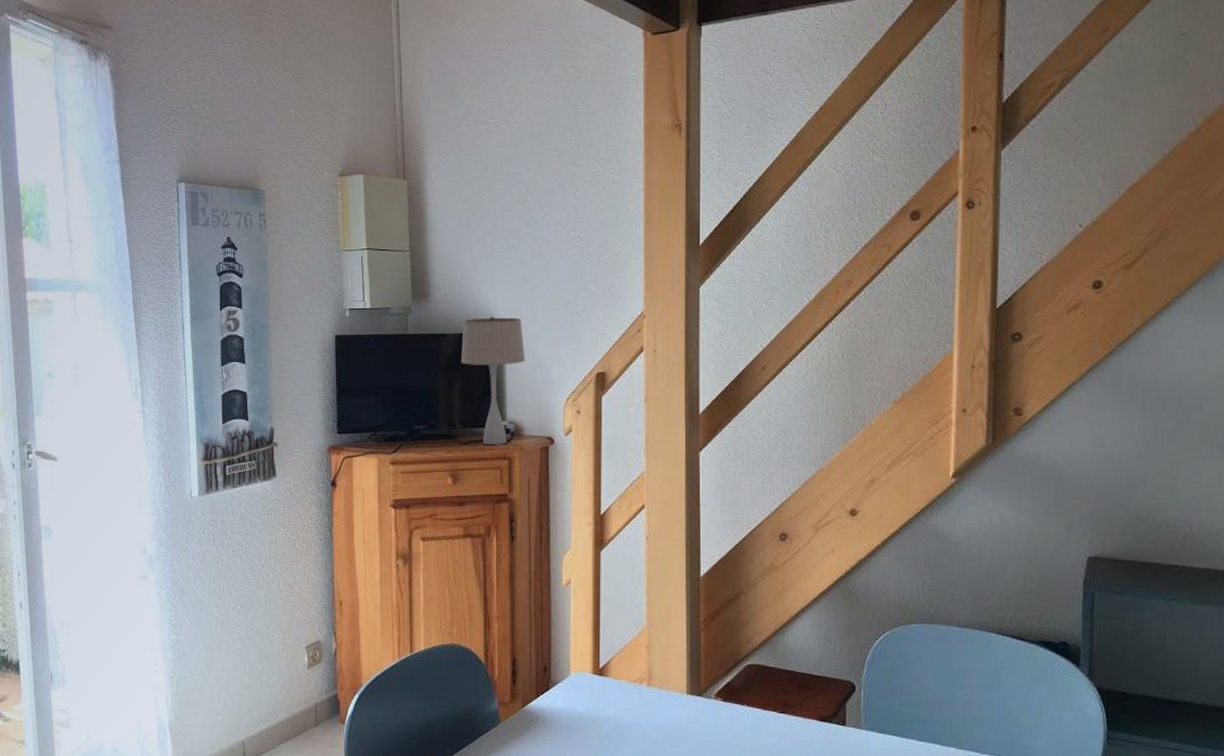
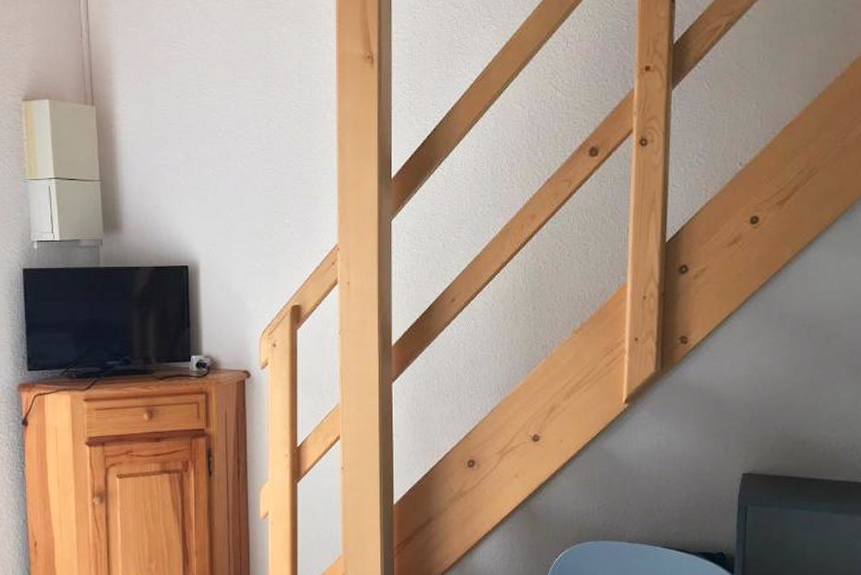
table lamp: present [460,316,526,446] -> none [154,249,221,380]

